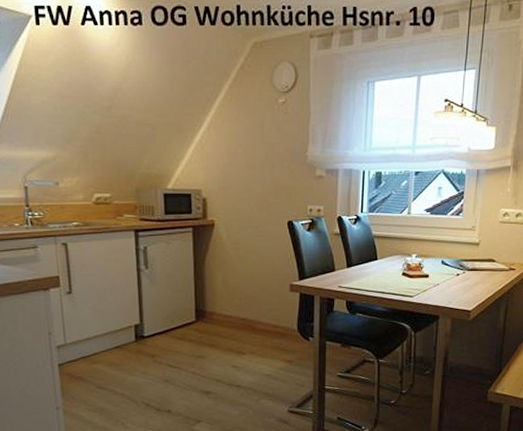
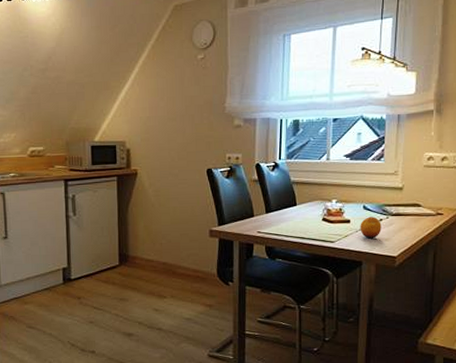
fruit: none [438,271,458,293] -> present [360,217,382,239]

